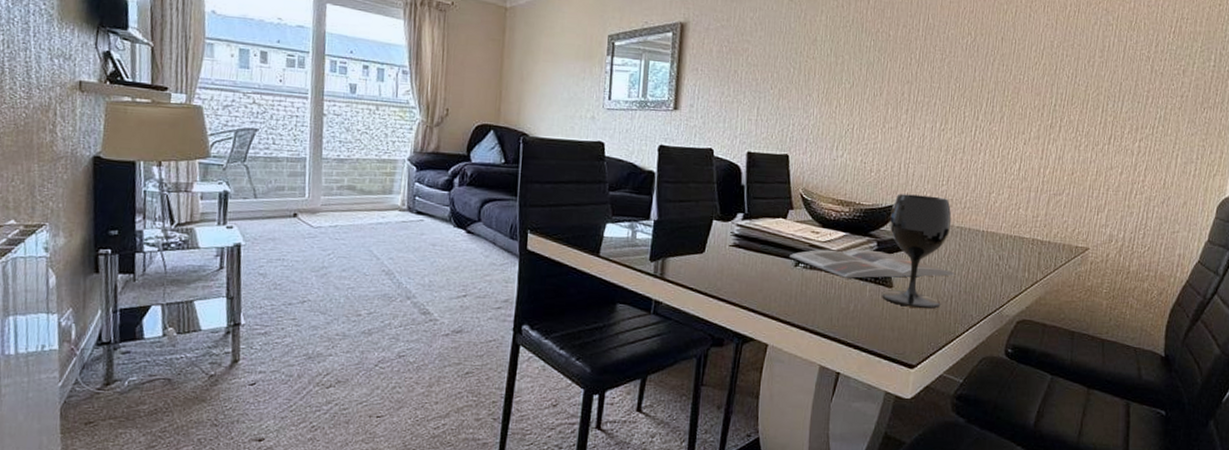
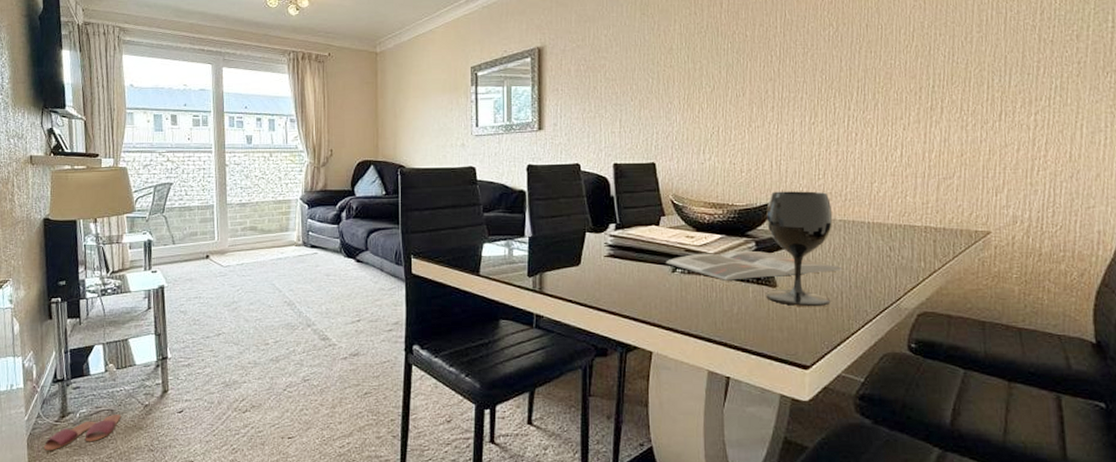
slippers: none [80,383,180,422] -> present [43,414,121,451]

